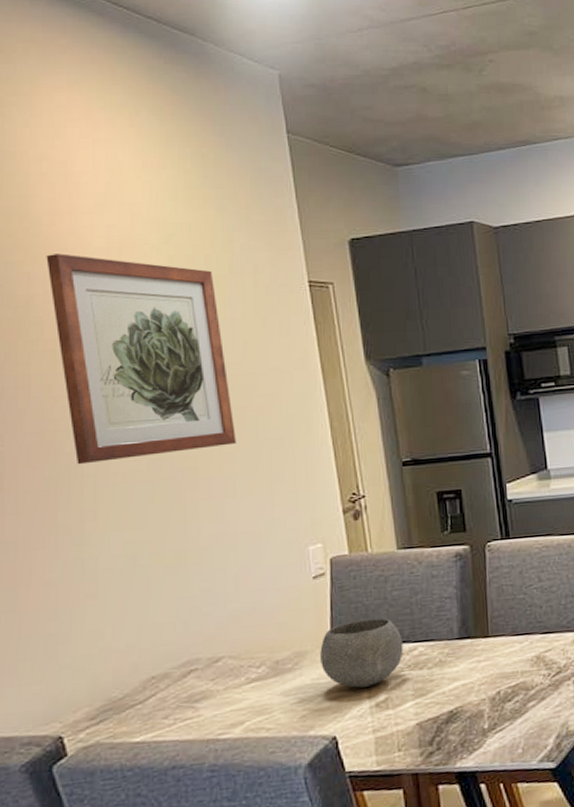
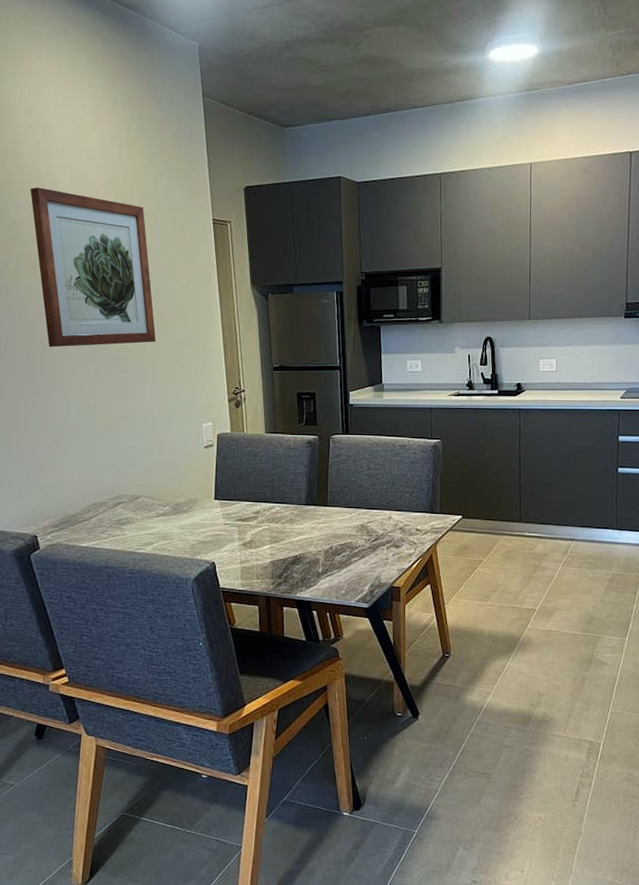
bowl: present [320,617,404,688] -> none [207,482,265,530]

